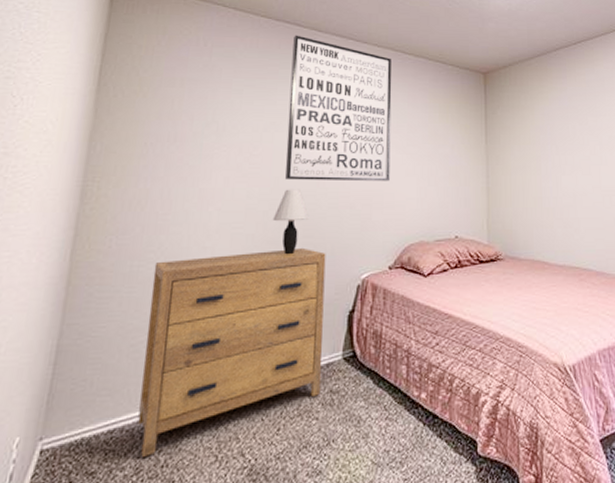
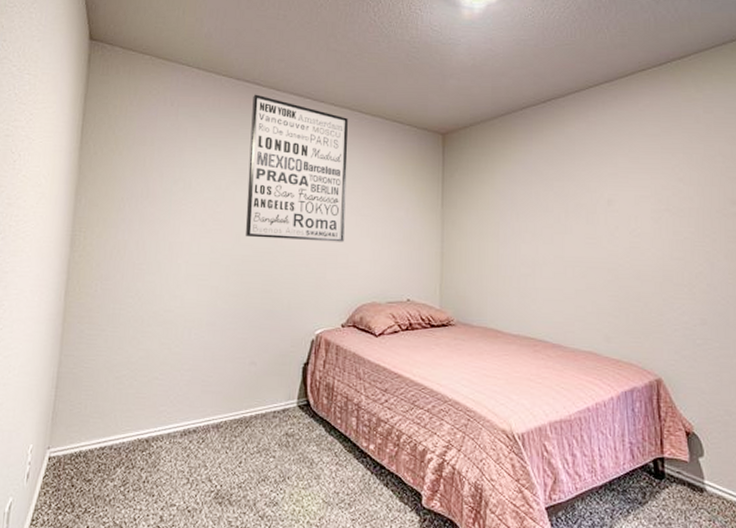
dresser: present [138,247,326,457] -> none [123,301,283,472]
table lamp: present [272,189,309,255] -> none [234,245,268,308]

